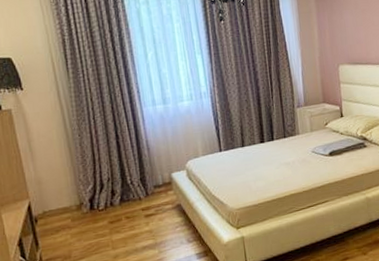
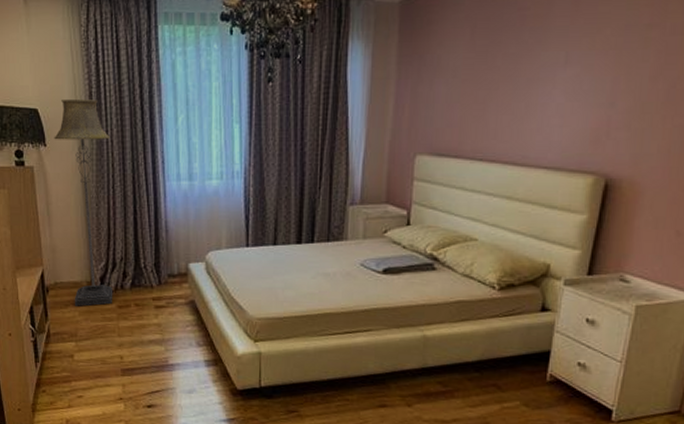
floor lamp: none [30,45,104,230] -> present [54,100,113,306]

